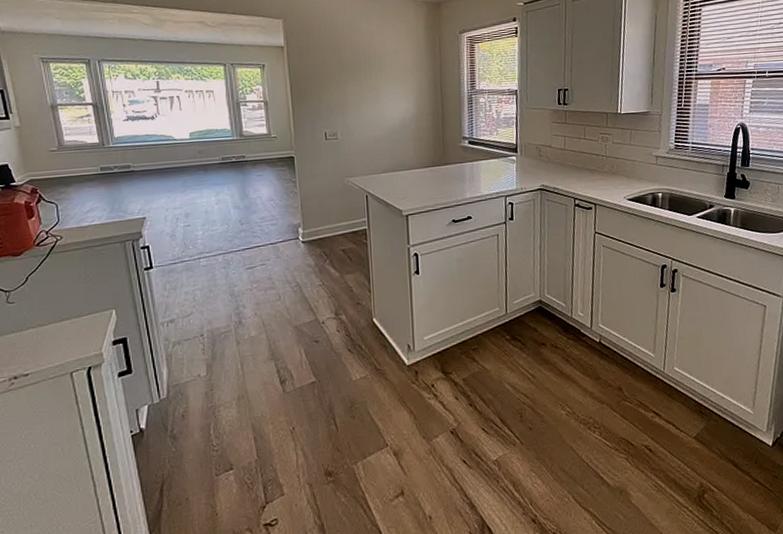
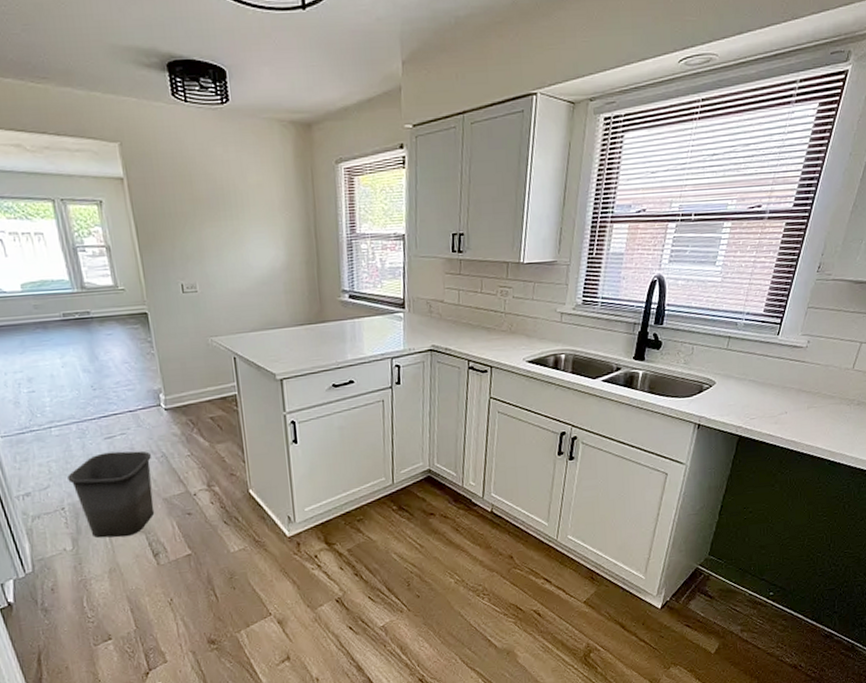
waste bin: none [210,280,286,365] -> present [67,450,154,538]

